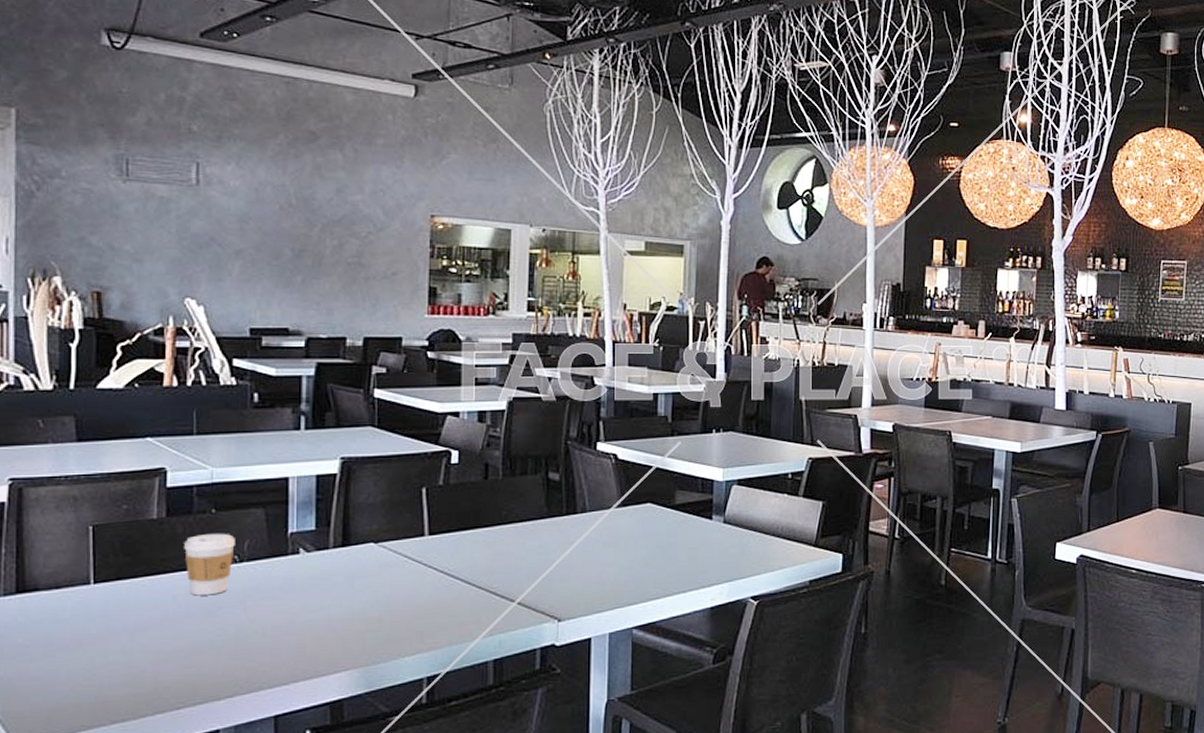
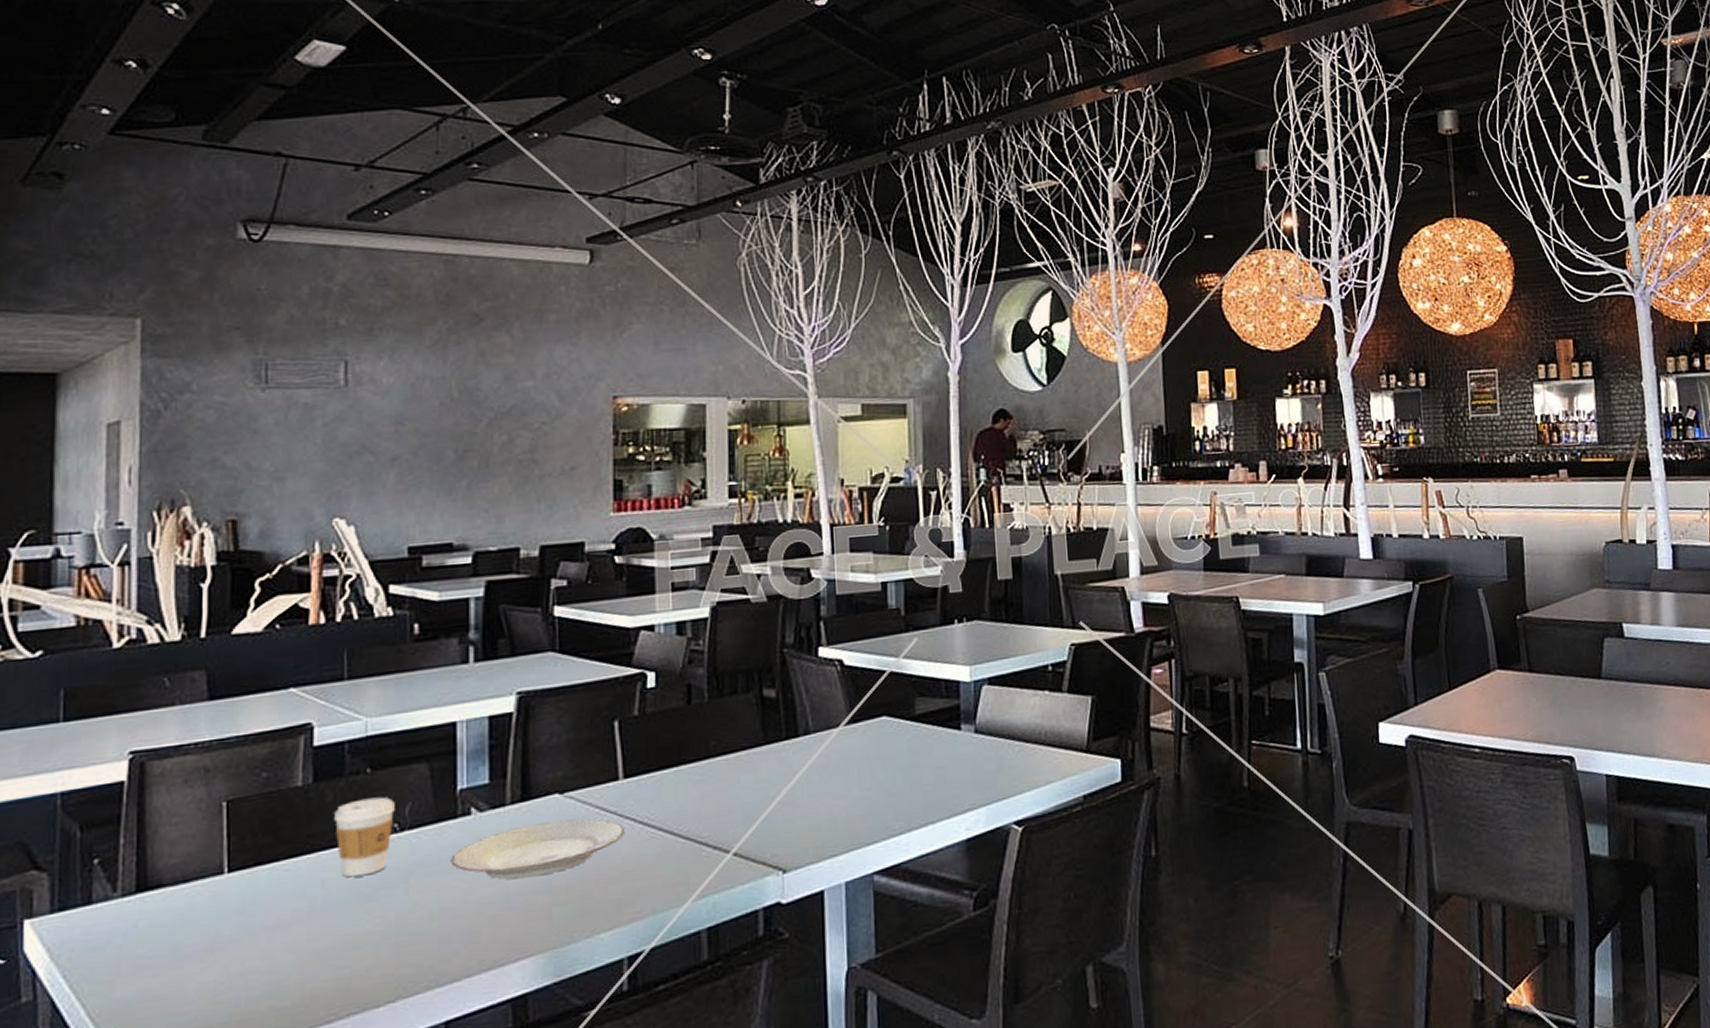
plate: none [282,565,427,608] -> present [451,819,624,879]

